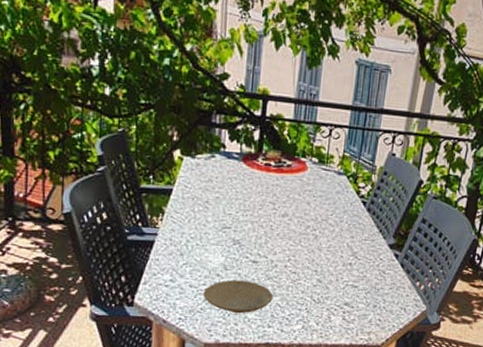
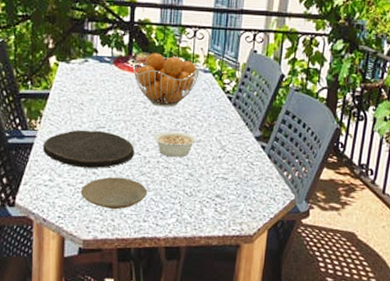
plate: none [165,229,261,270] -> present [43,129,134,168]
fruit basket: none [262,151,334,210] -> present [132,53,200,107]
legume: none [282,235,333,263] -> present [153,131,202,157]

